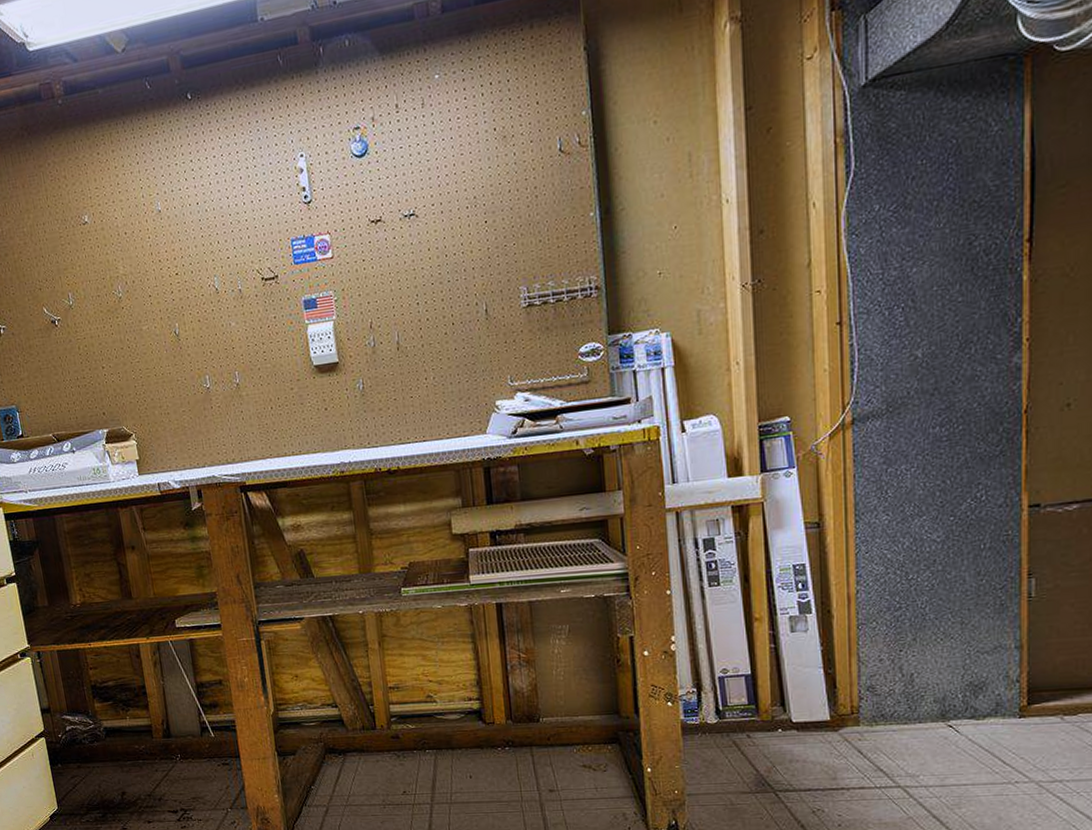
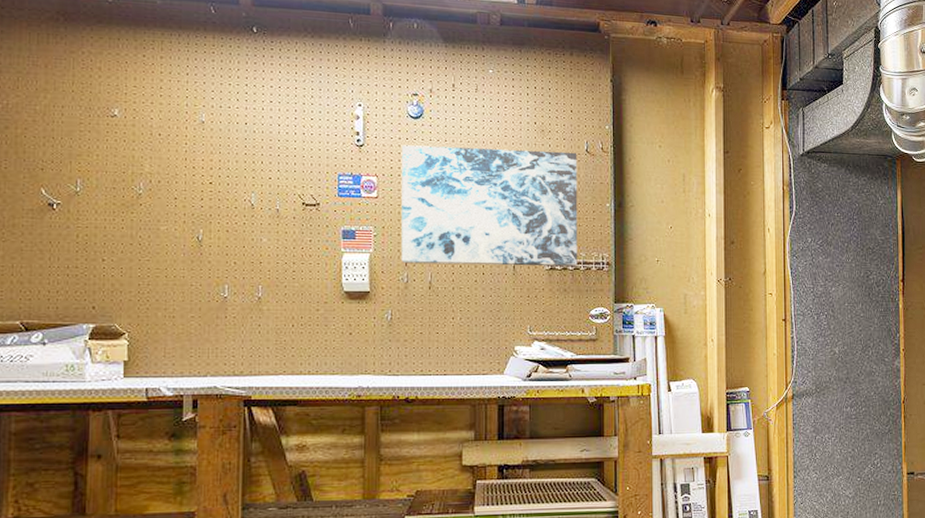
wall art: none [350,155,560,326] -> present [401,145,578,267]

